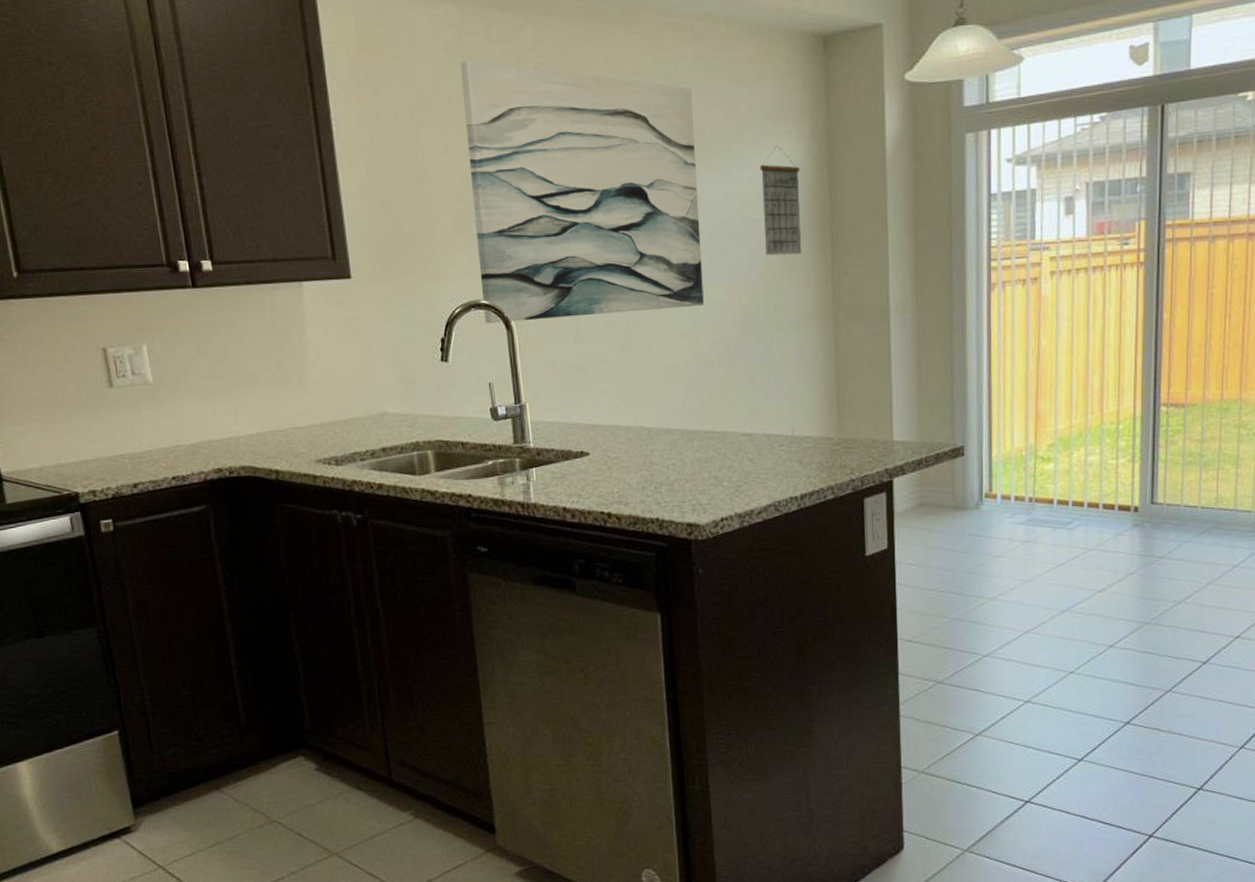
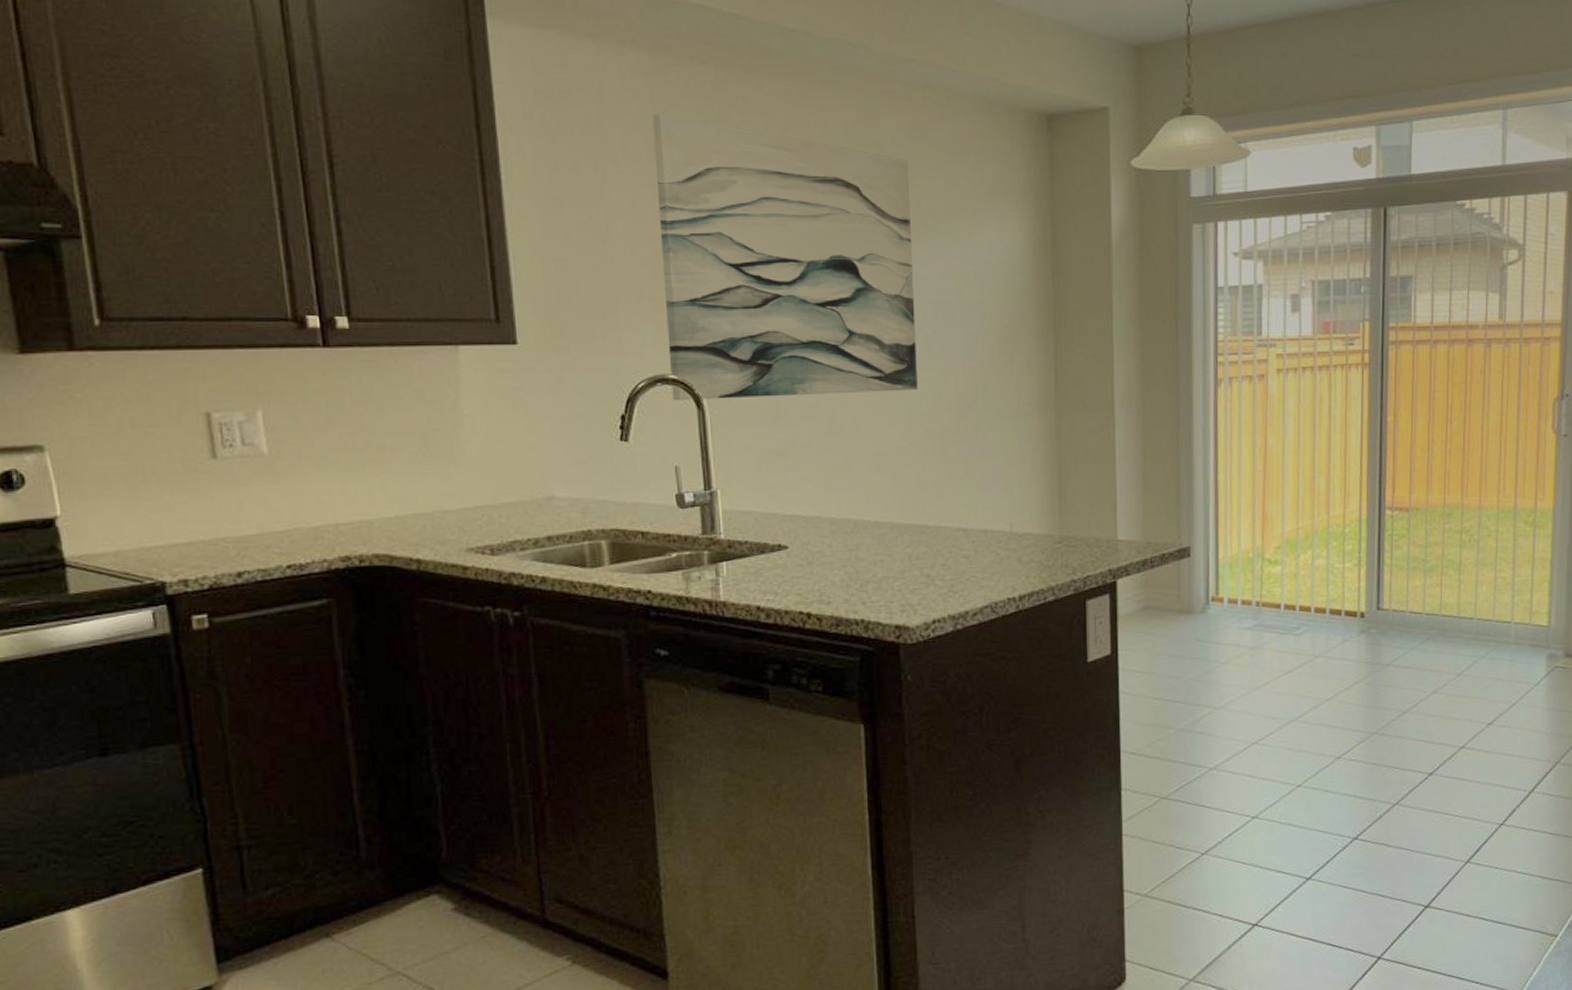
calendar: present [759,146,802,256] -> none [979,225,1024,340]

